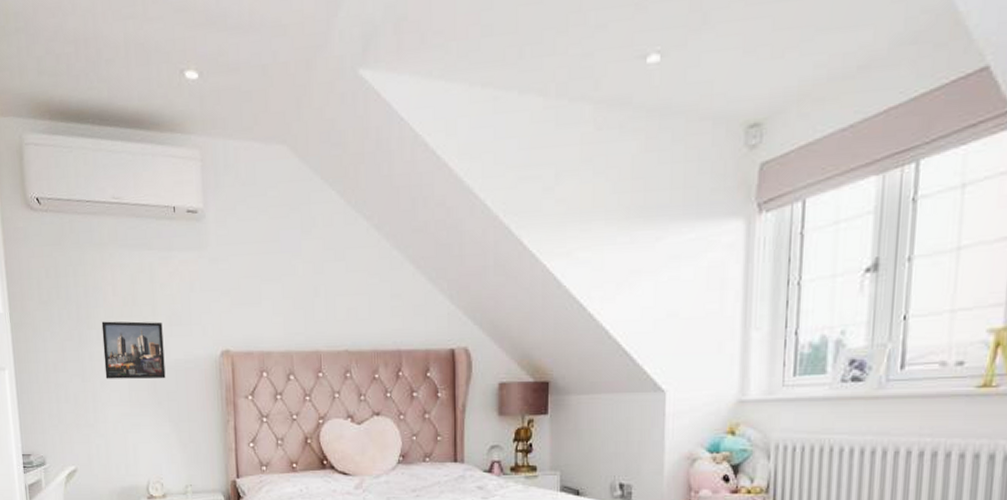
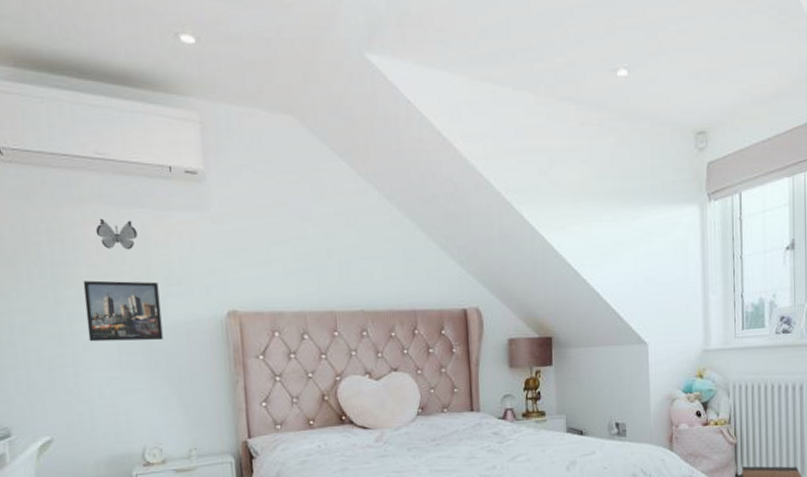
decorative butterfly: none [112,261,146,291] -> present [95,218,138,250]

